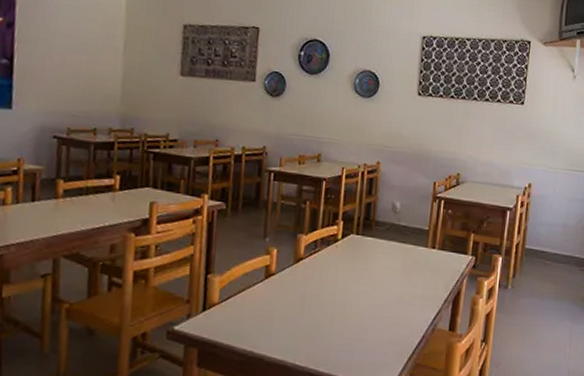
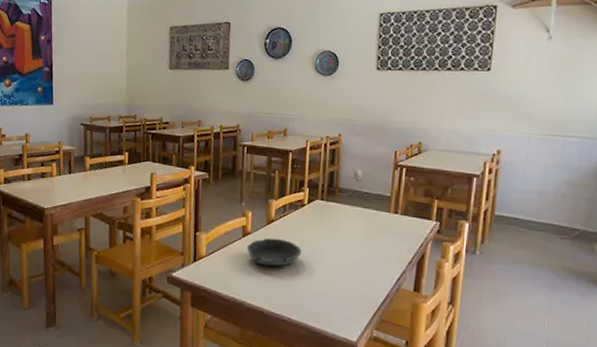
bowl: none [269,278,334,312] -> present [246,238,302,266]

